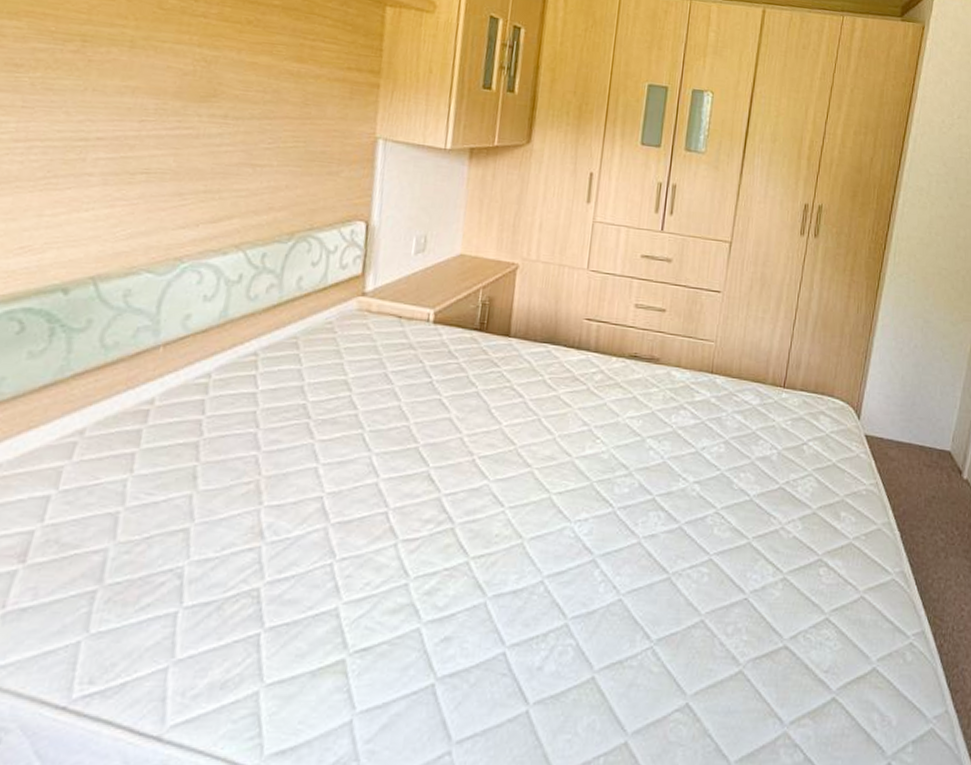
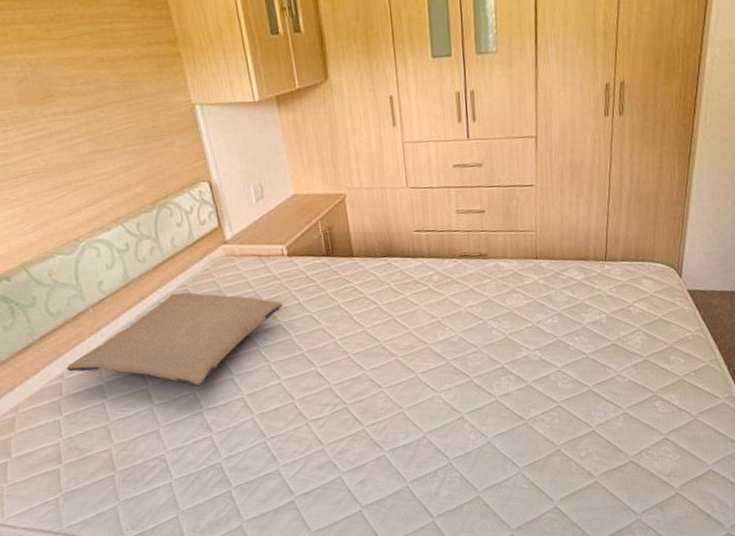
pillow: none [93,346,411,473] -> present [66,292,283,387]

